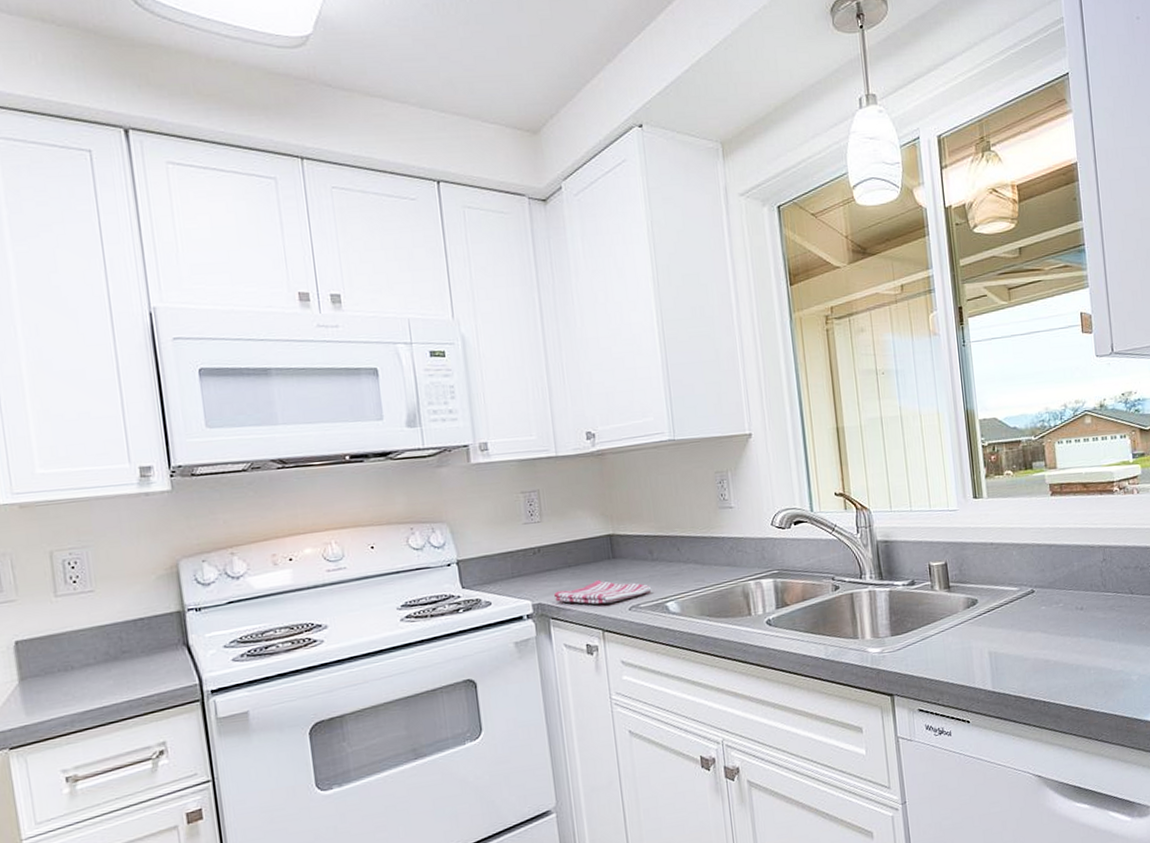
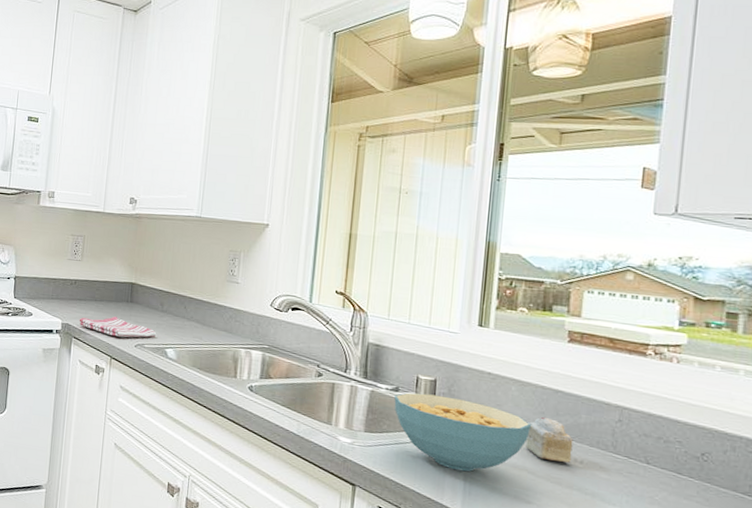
cereal bowl: none [912,576,1036,650] -> present [394,392,532,472]
cake slice: none [1032,573,1074,615] -> present [526,417,573,463]

